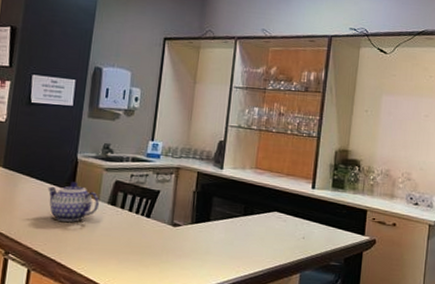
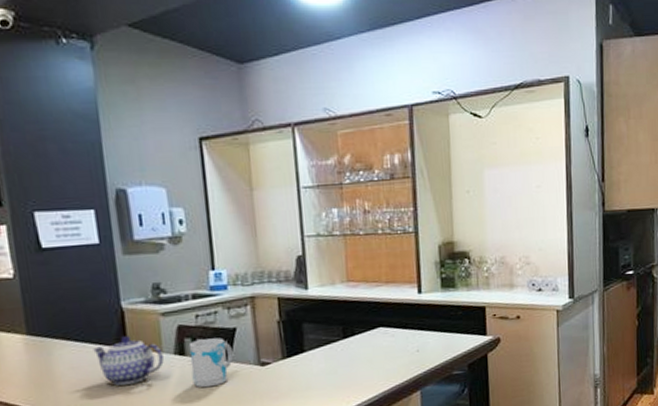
mug: none [117,195,154,237] -> present [188,338,234,388]

